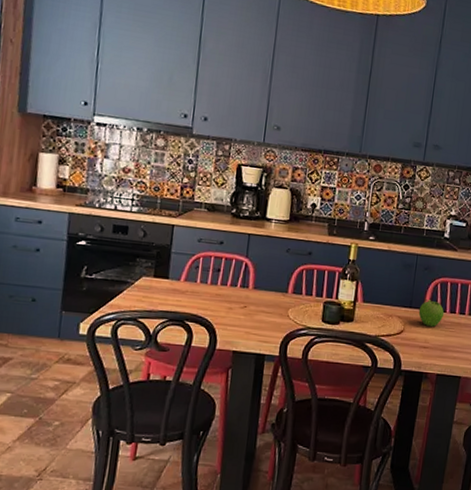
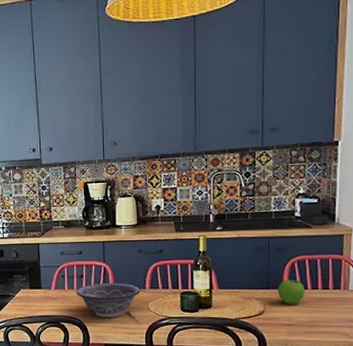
decorative bowl: none [209,280,283,321] -> present [76,282,141,317]

